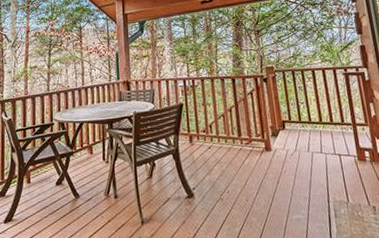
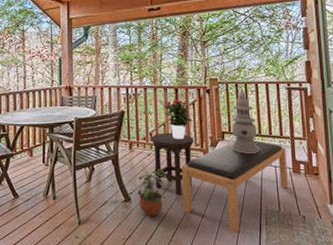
potted plant: none [199,162,229,214] -> present [137,169,166,217]
stool: none [211,123,256,189] -> present [151,132,193,196]
potted flower: none [220,89,251,130] -> present [162,99,192,139]
bench: none [244,128,355,228] -> present [182,140,288,234]
lantern: none [290,75,322,142] -> present [231,88,260,153]

